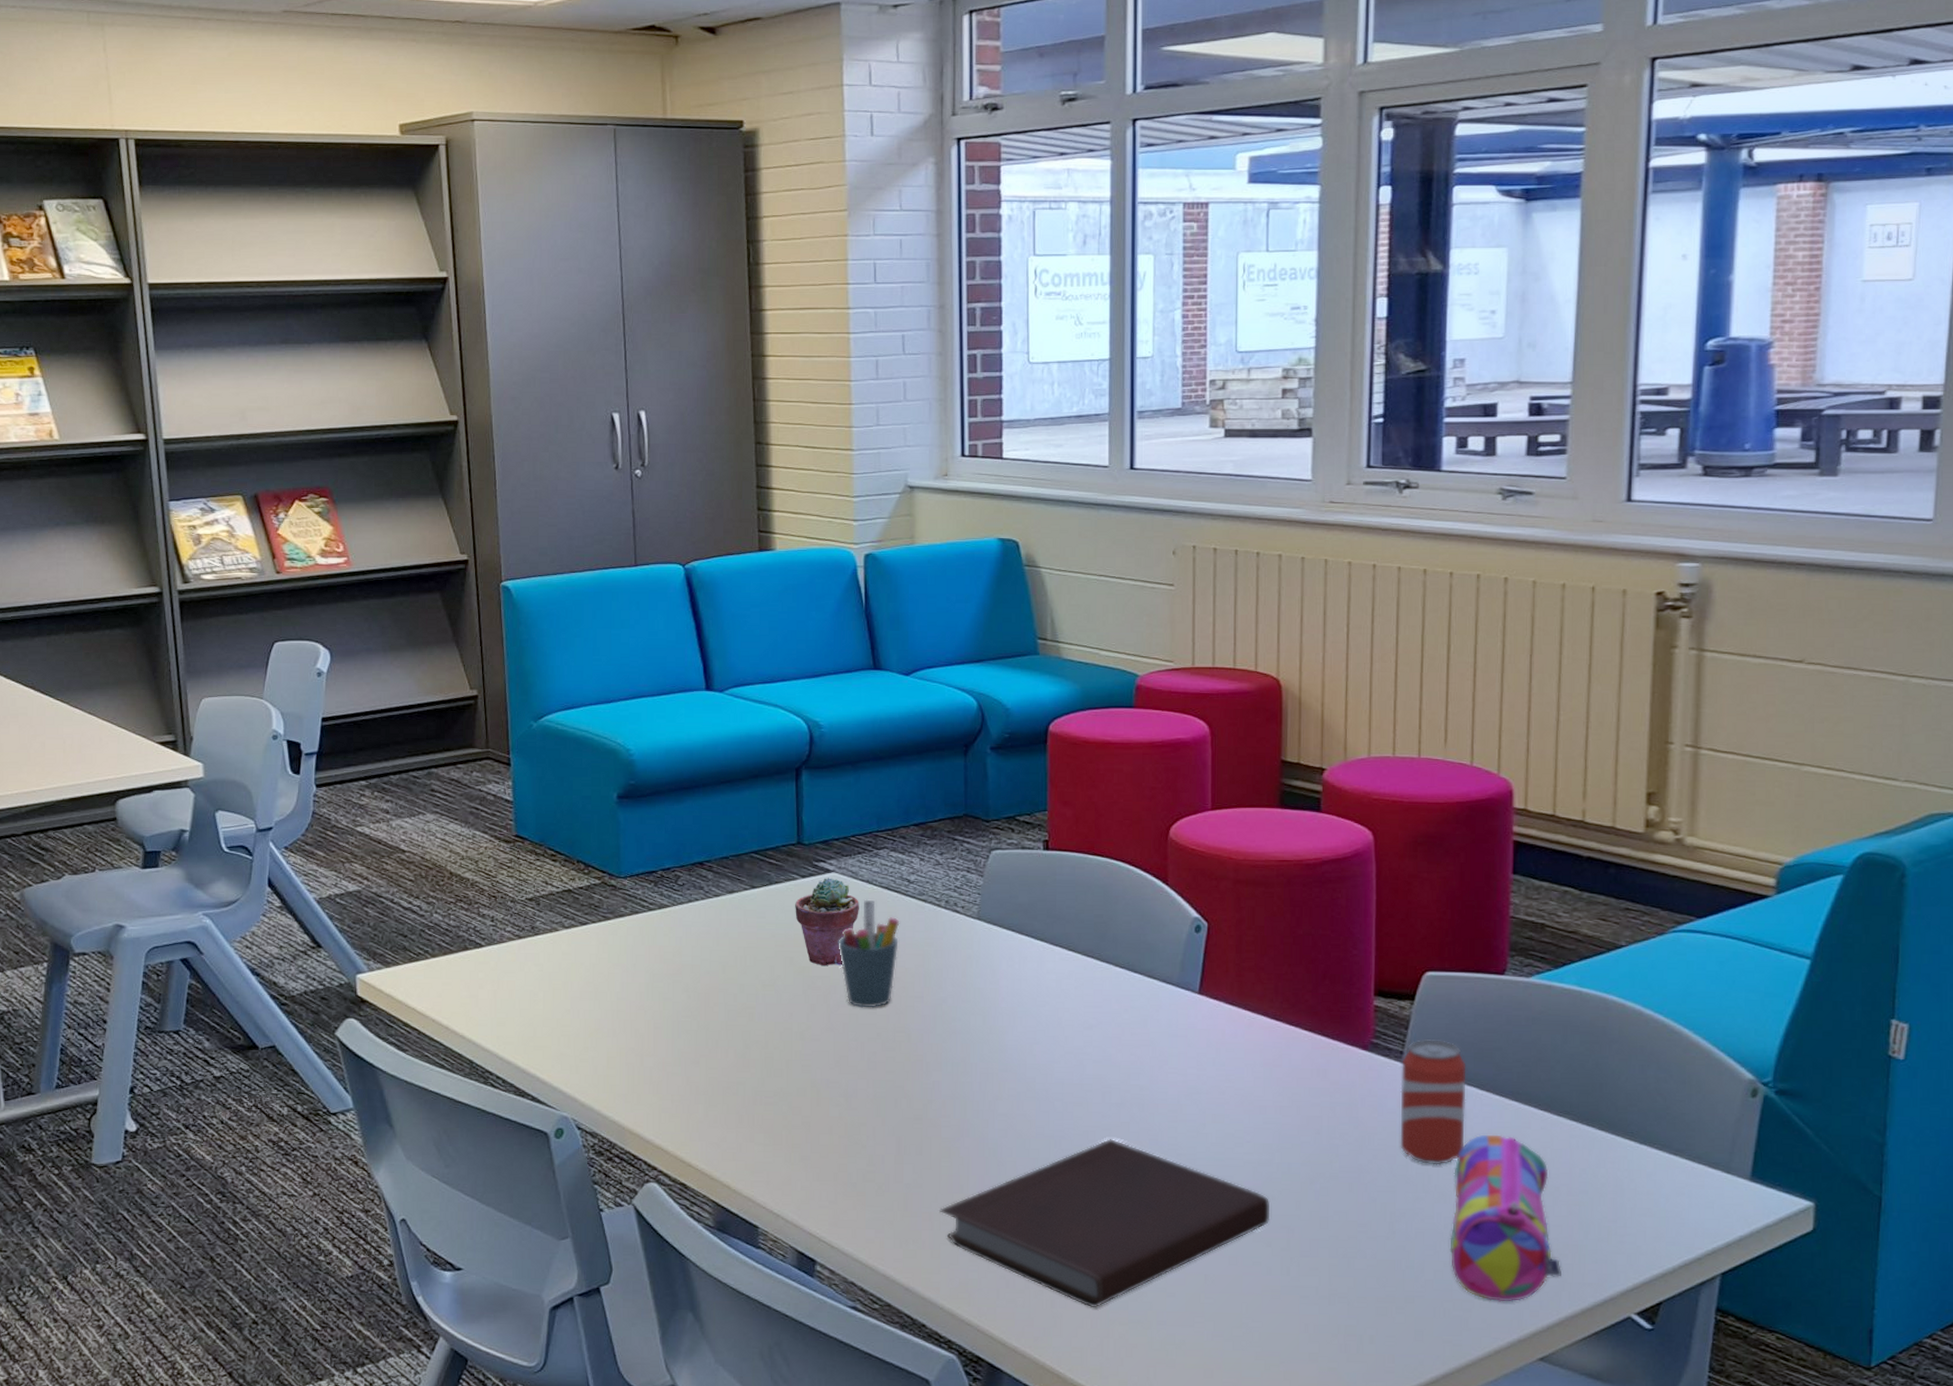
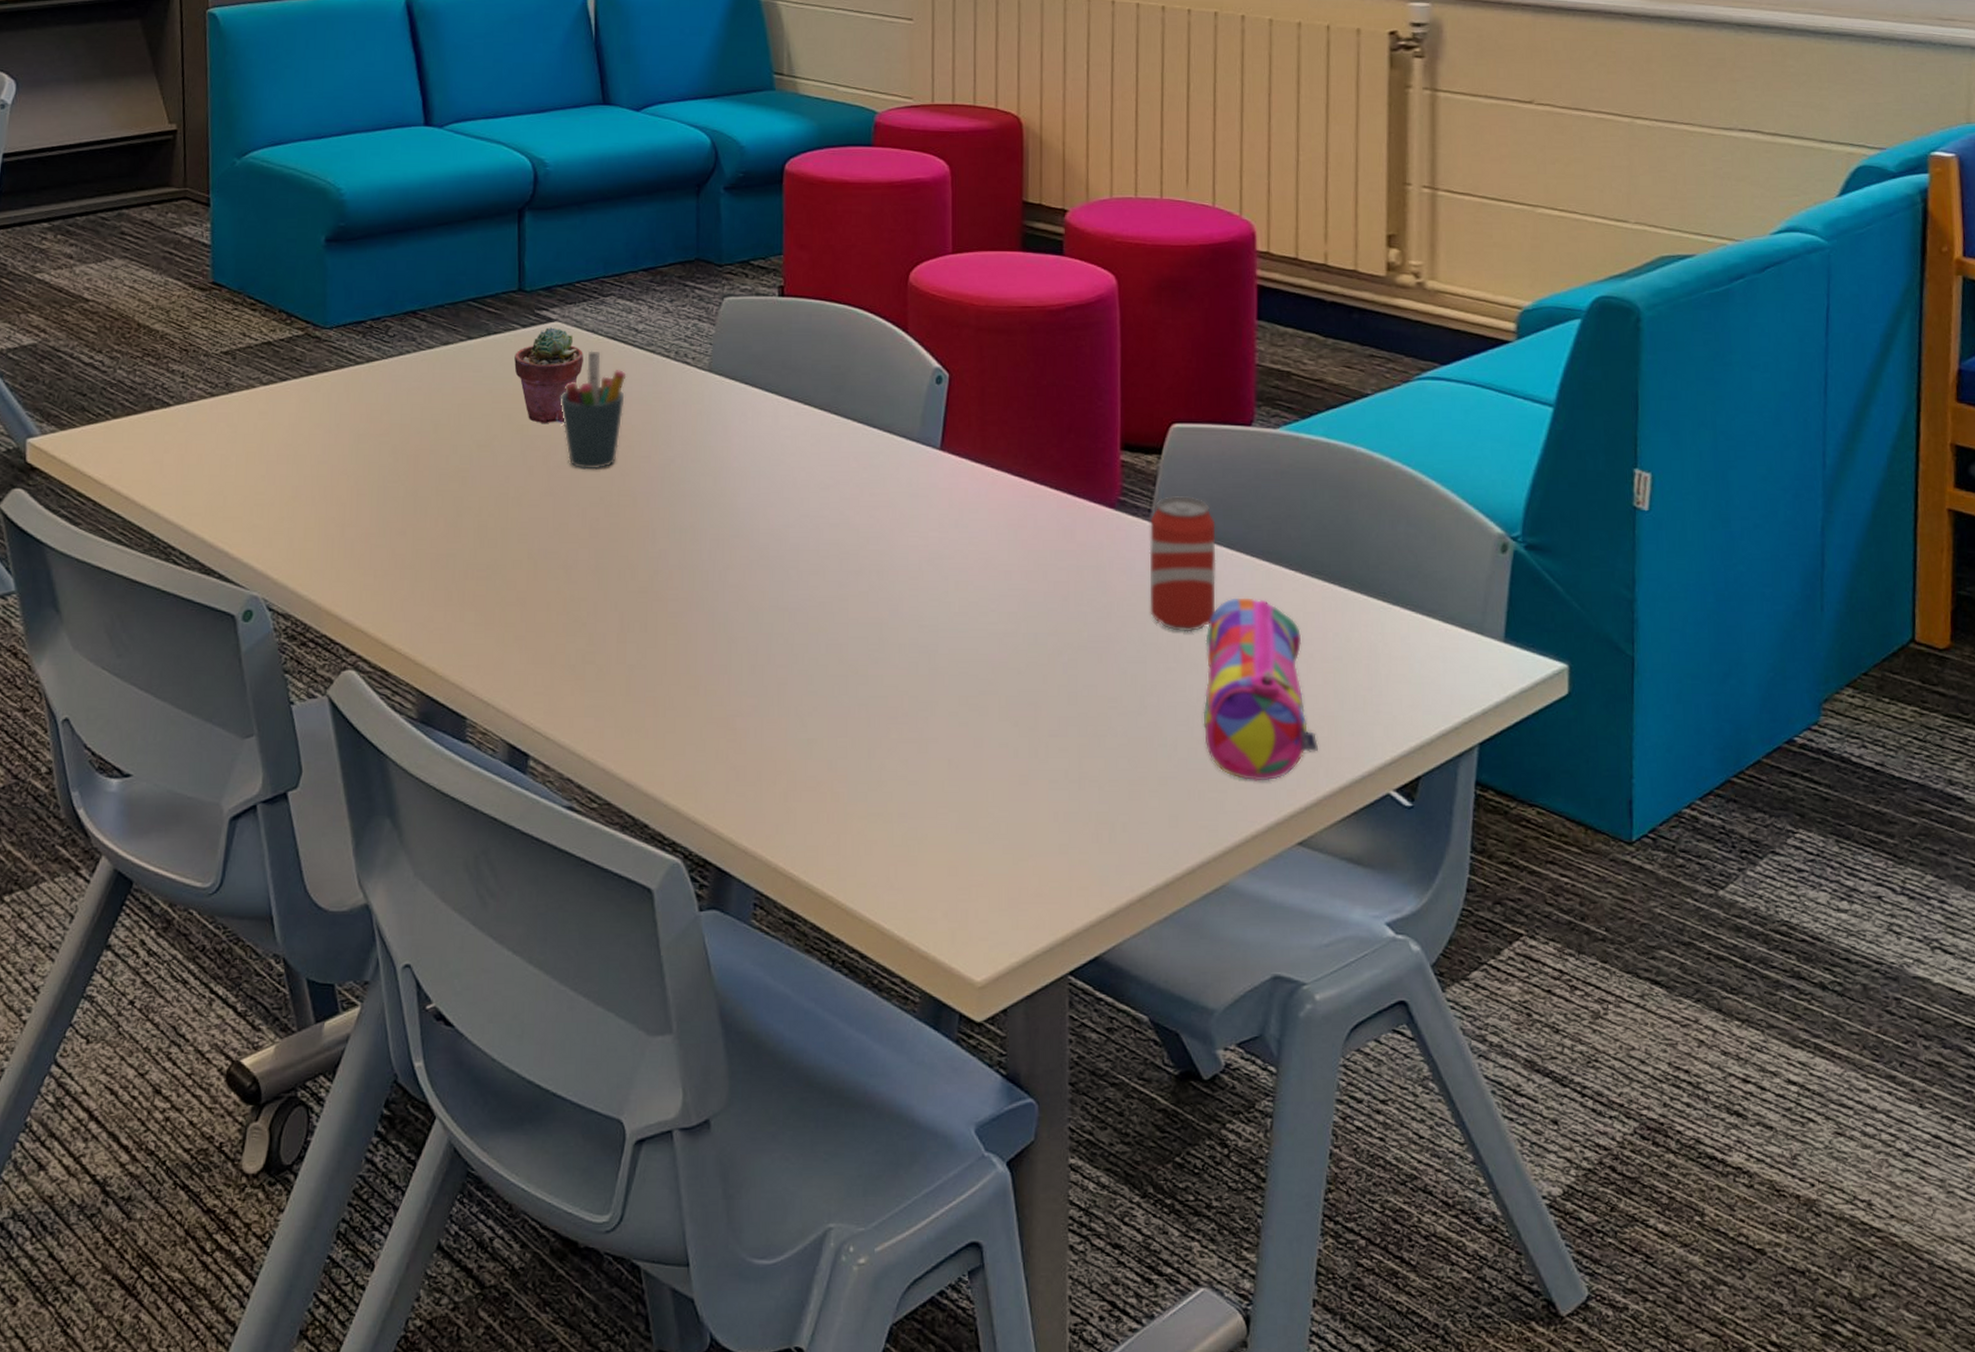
notebook: present [939,1139,1270,1308] -> none [665,610,1017,801]

